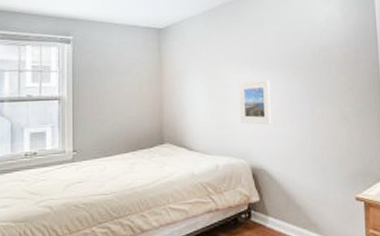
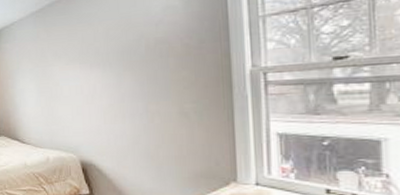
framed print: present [239,79,271,125] -> none [67,76,101,121]

